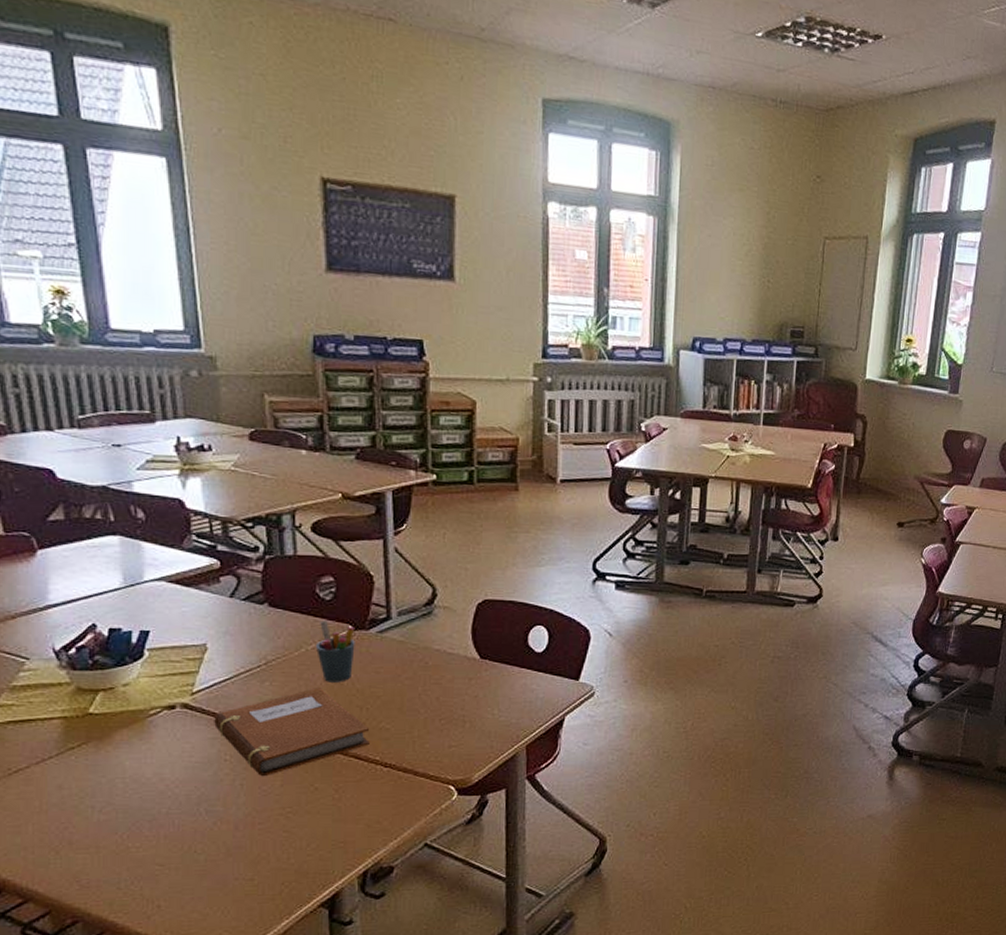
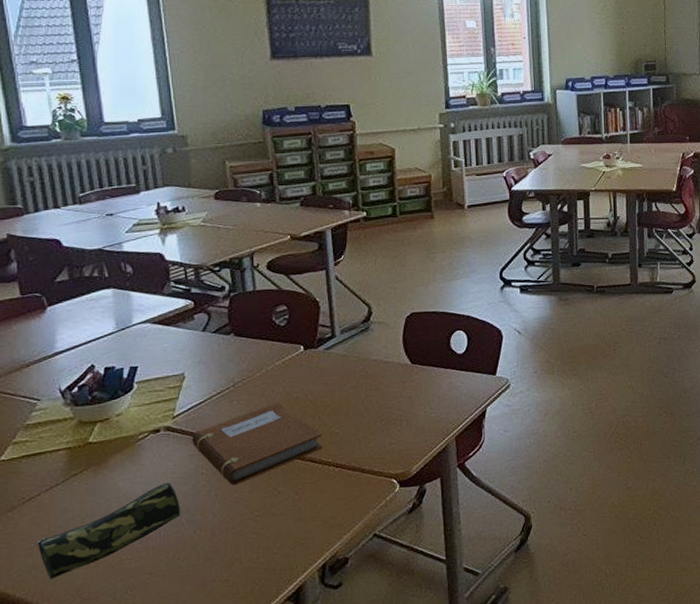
pencil case: none [20,766,199,861] -> present [32,482,181,579]
pen holder: present [315,620,355,682] -> none [273,343,307,397]

